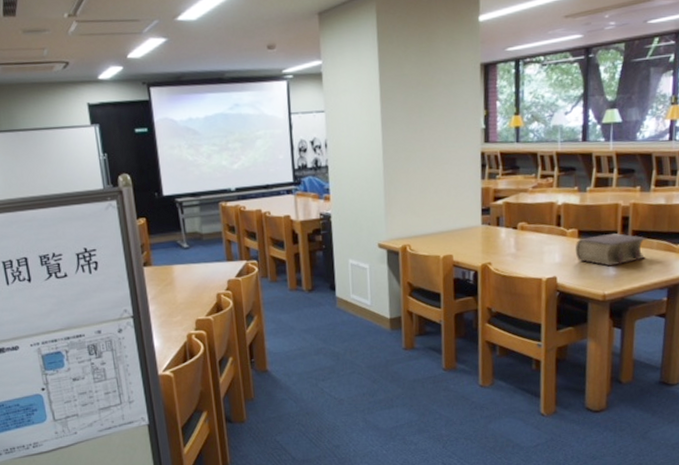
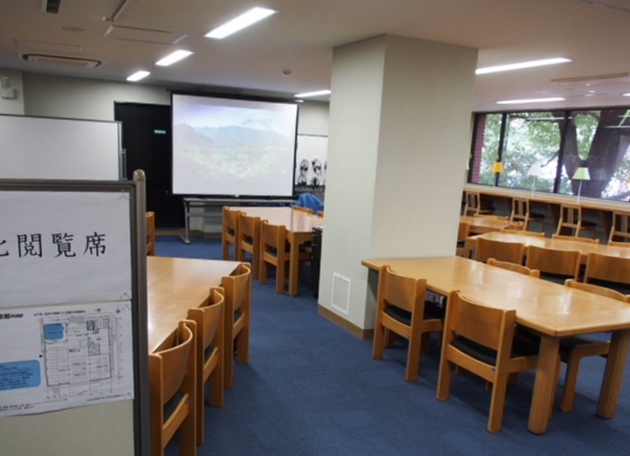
bible: present [575,233,648,267] -> none [535,277,600,307]

